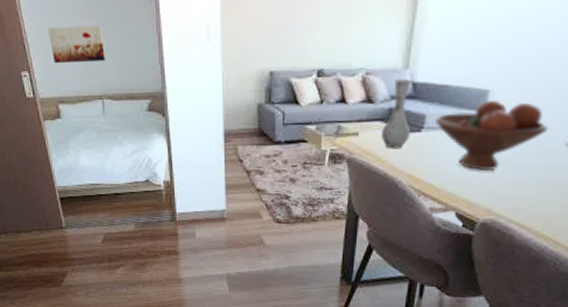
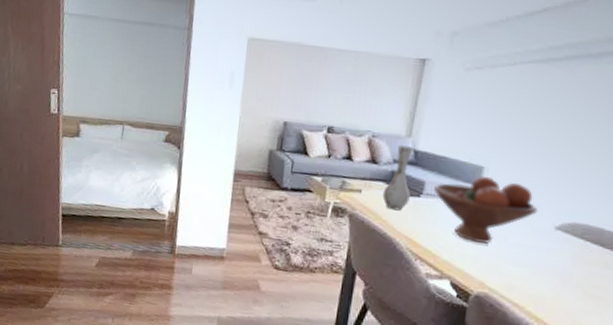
wall art: present [48,25,105,64] -> none [83,54,135,90]

